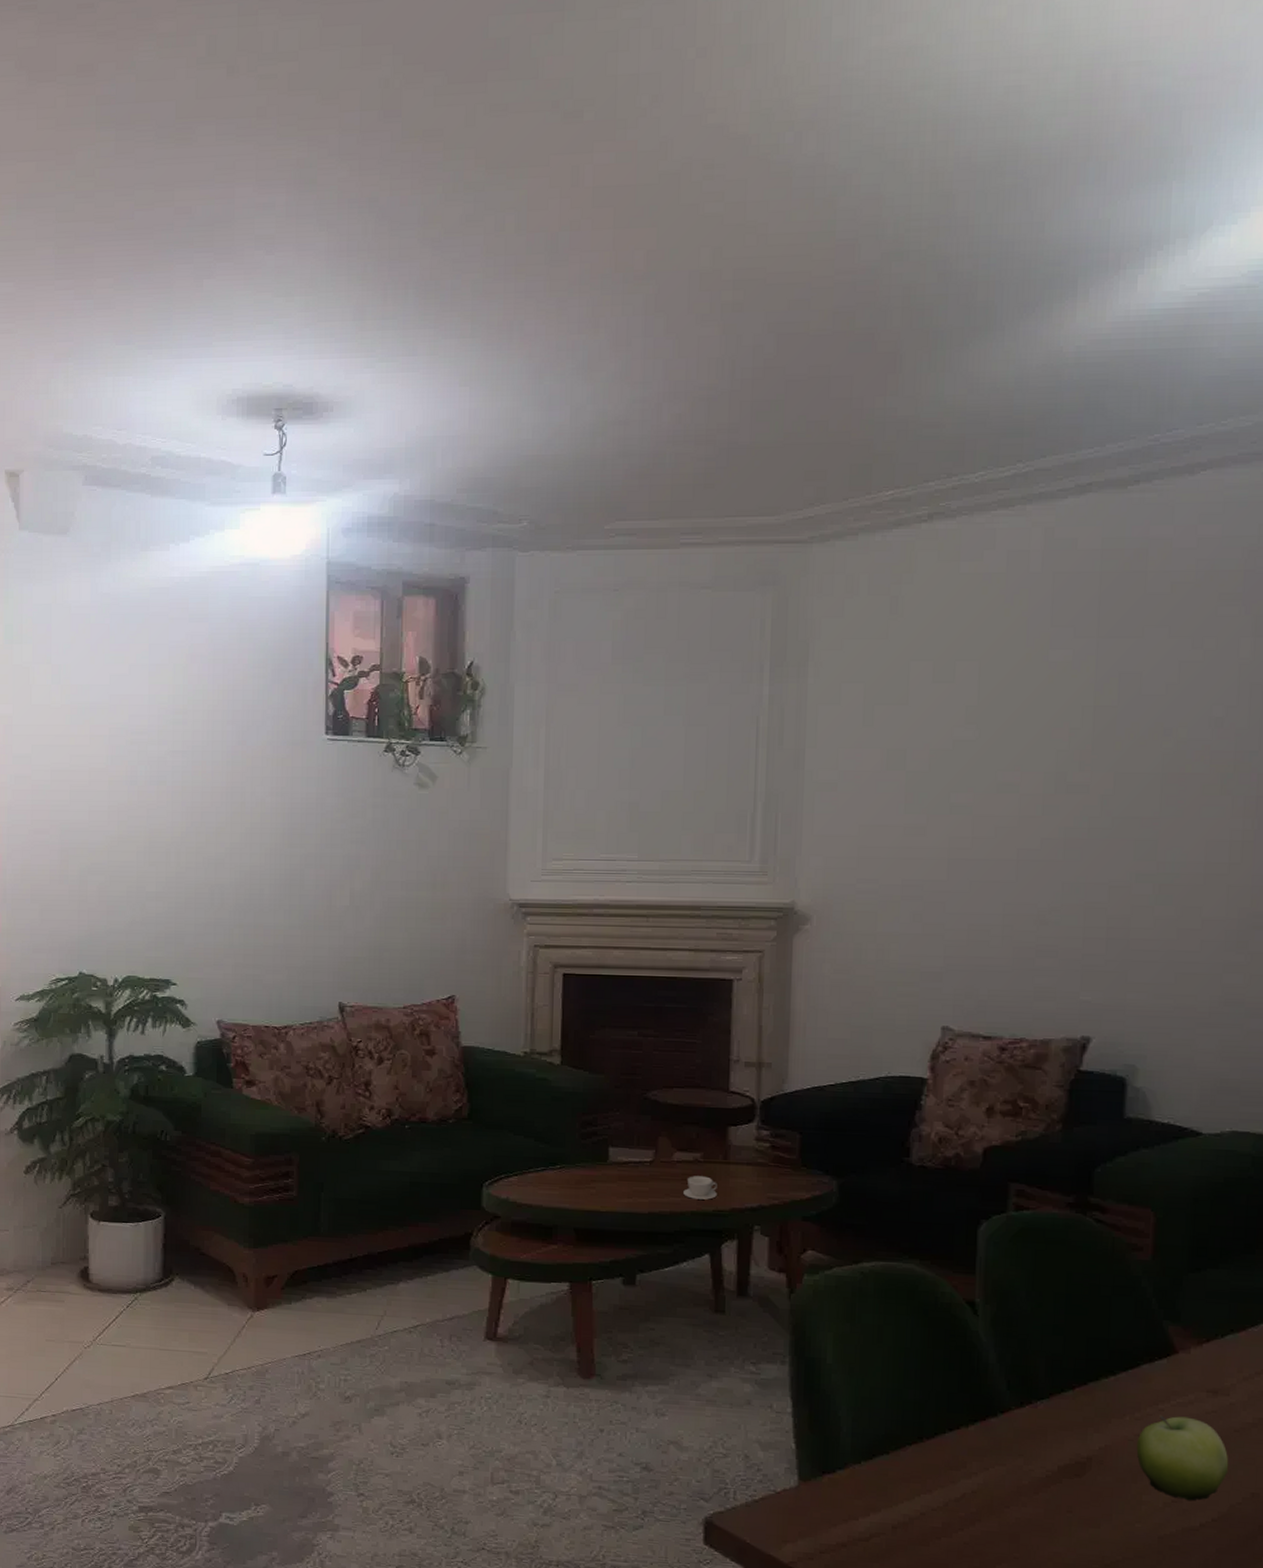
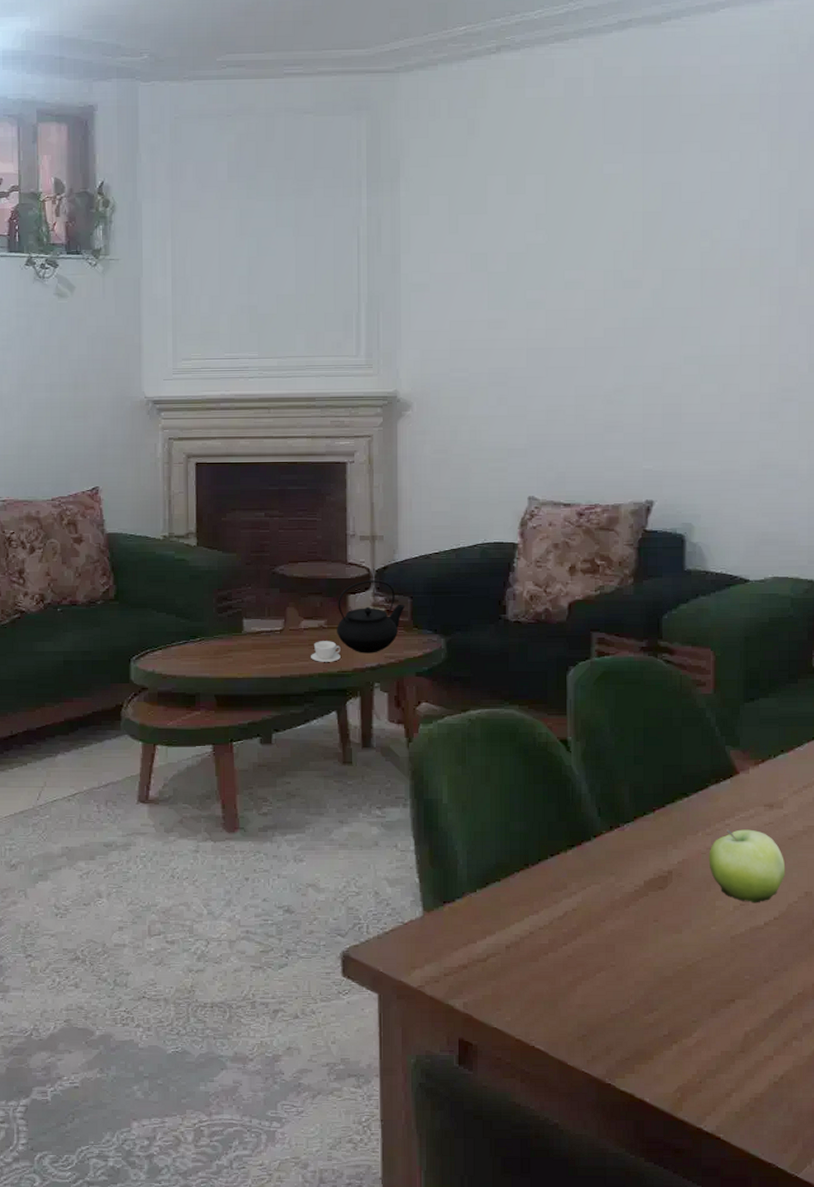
teapot: none [714,1111,794,1193] -> present [337,580,406,654]

